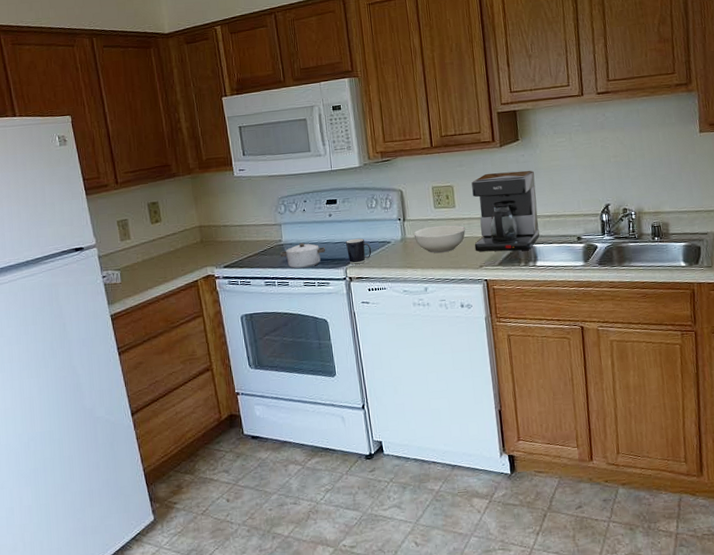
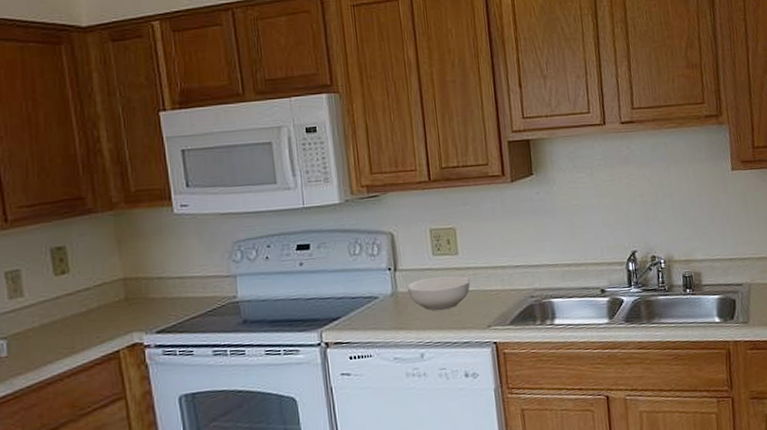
cooking pot: present [280,242,326,269] -> none [234,299,295,334]
mug: present [346,238,372,265] -> none [321,292,355,326]
coffee maker: present [471,170,540,252] -> none [477,210,559,309]

